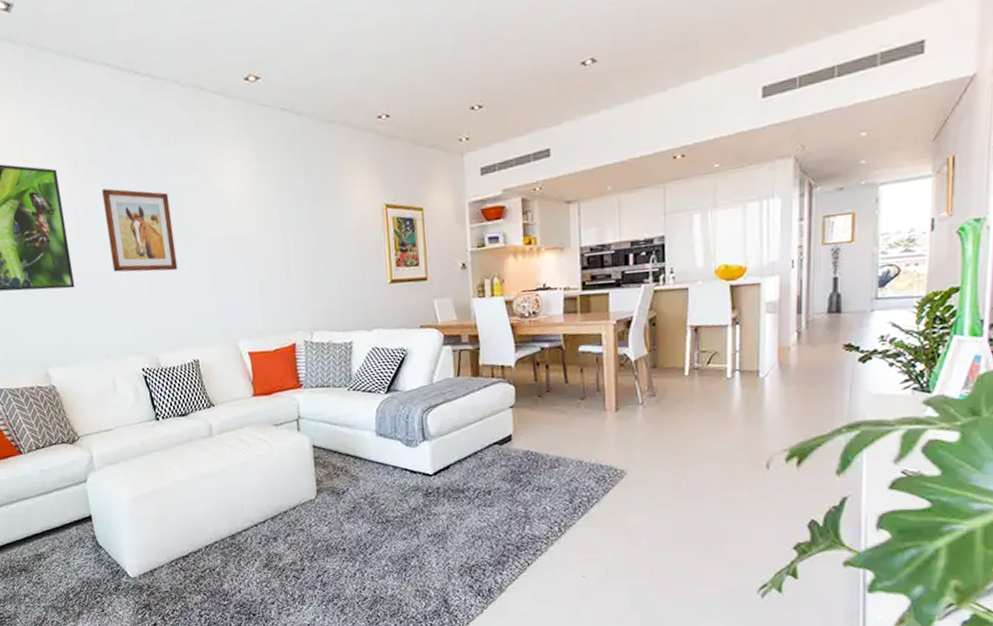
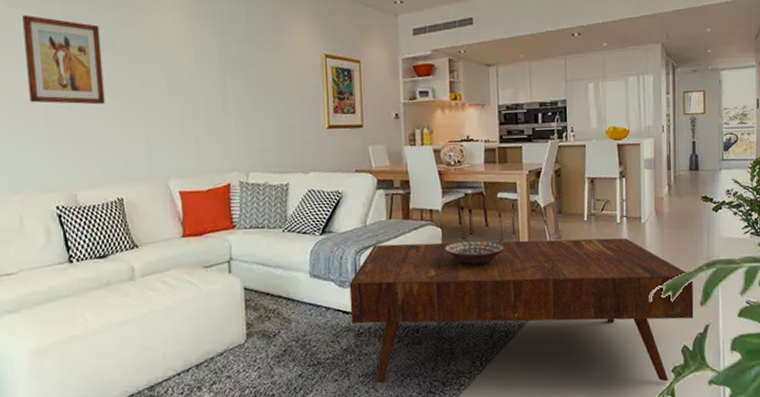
coffee table: none [416,395,827,560] -> present [349,238,694,383]
decorative bowl: none [519,398,587,426] -> present [445,240,505,266]

